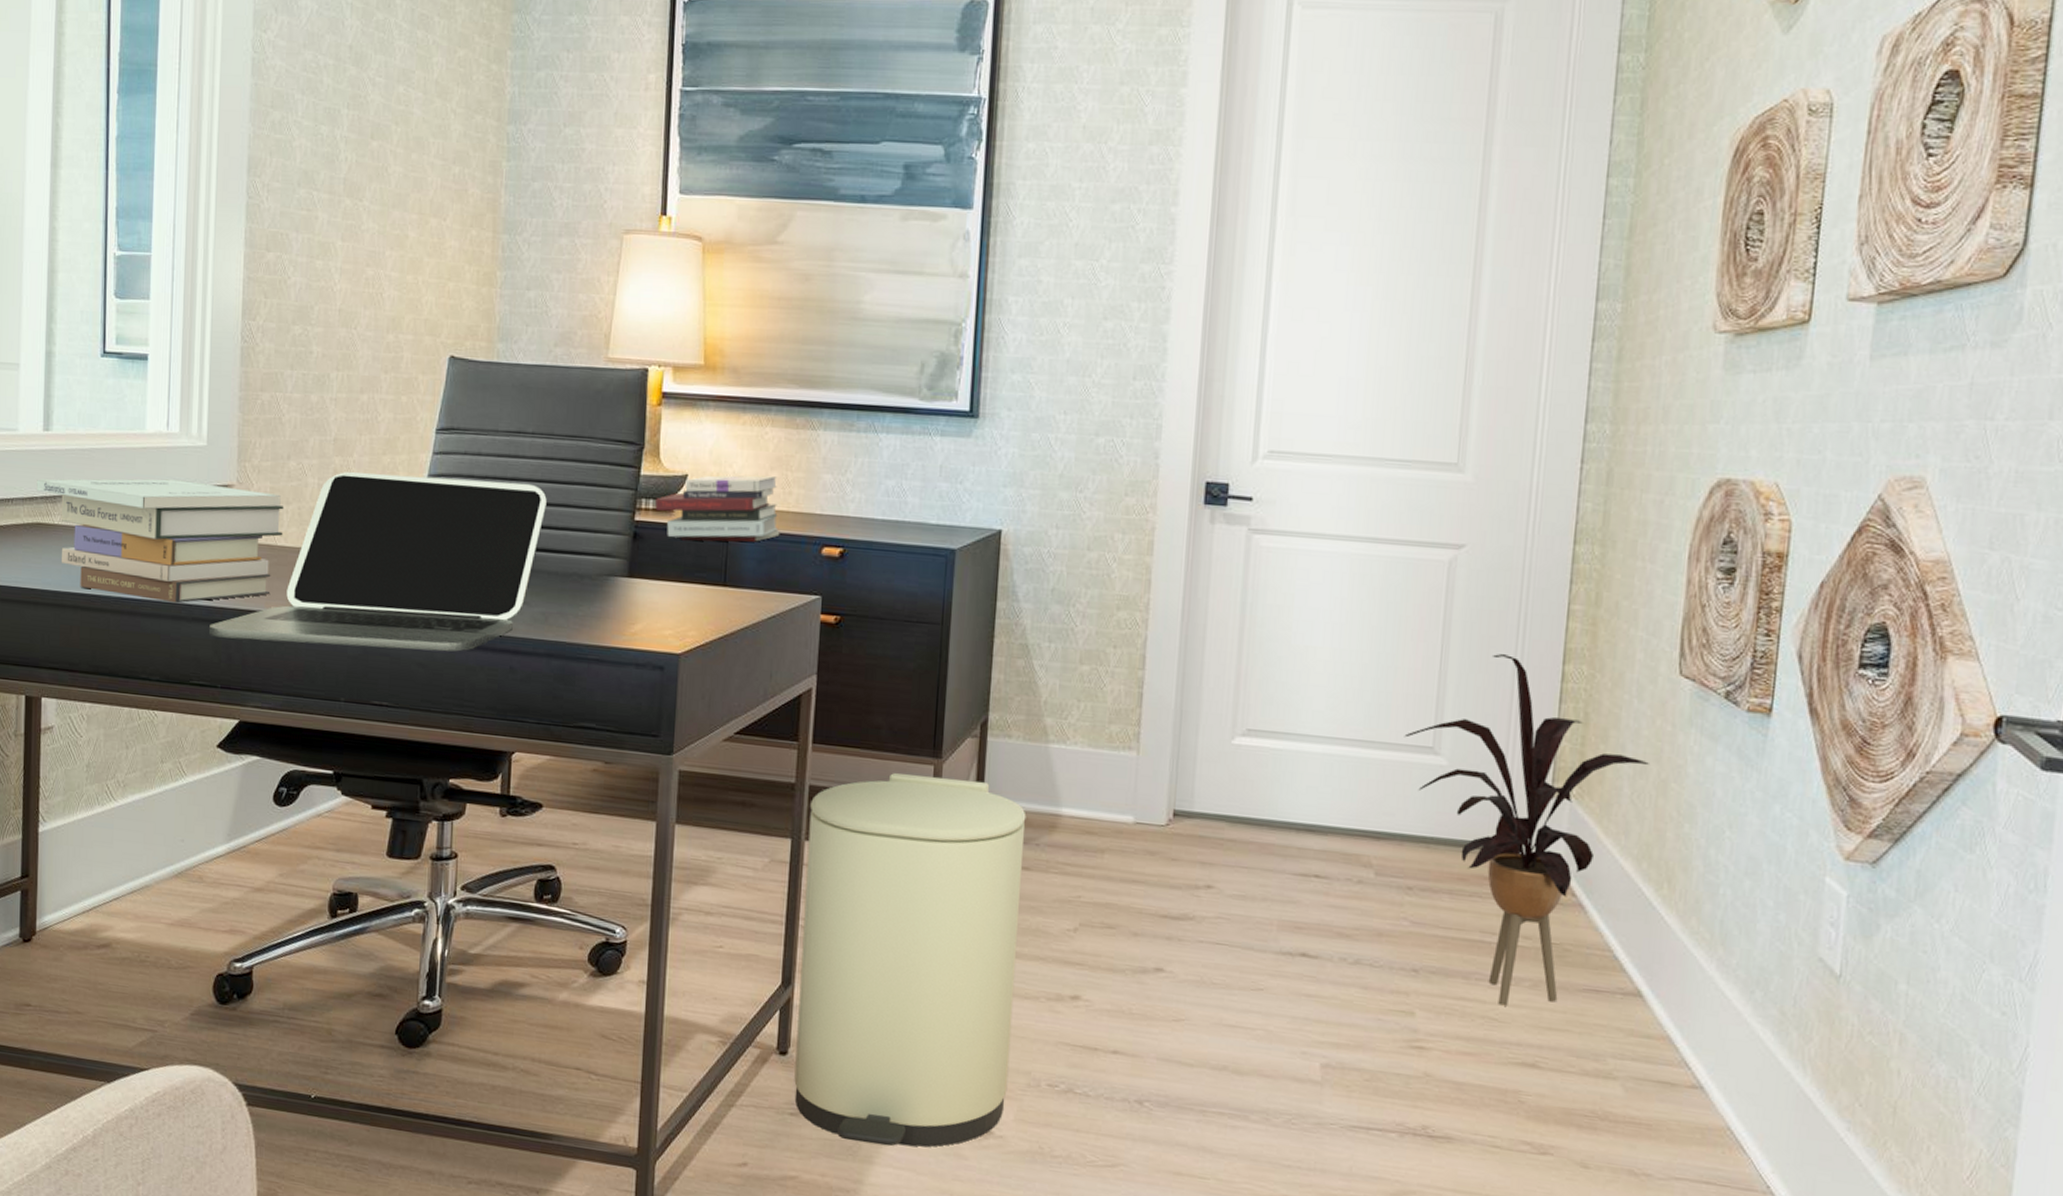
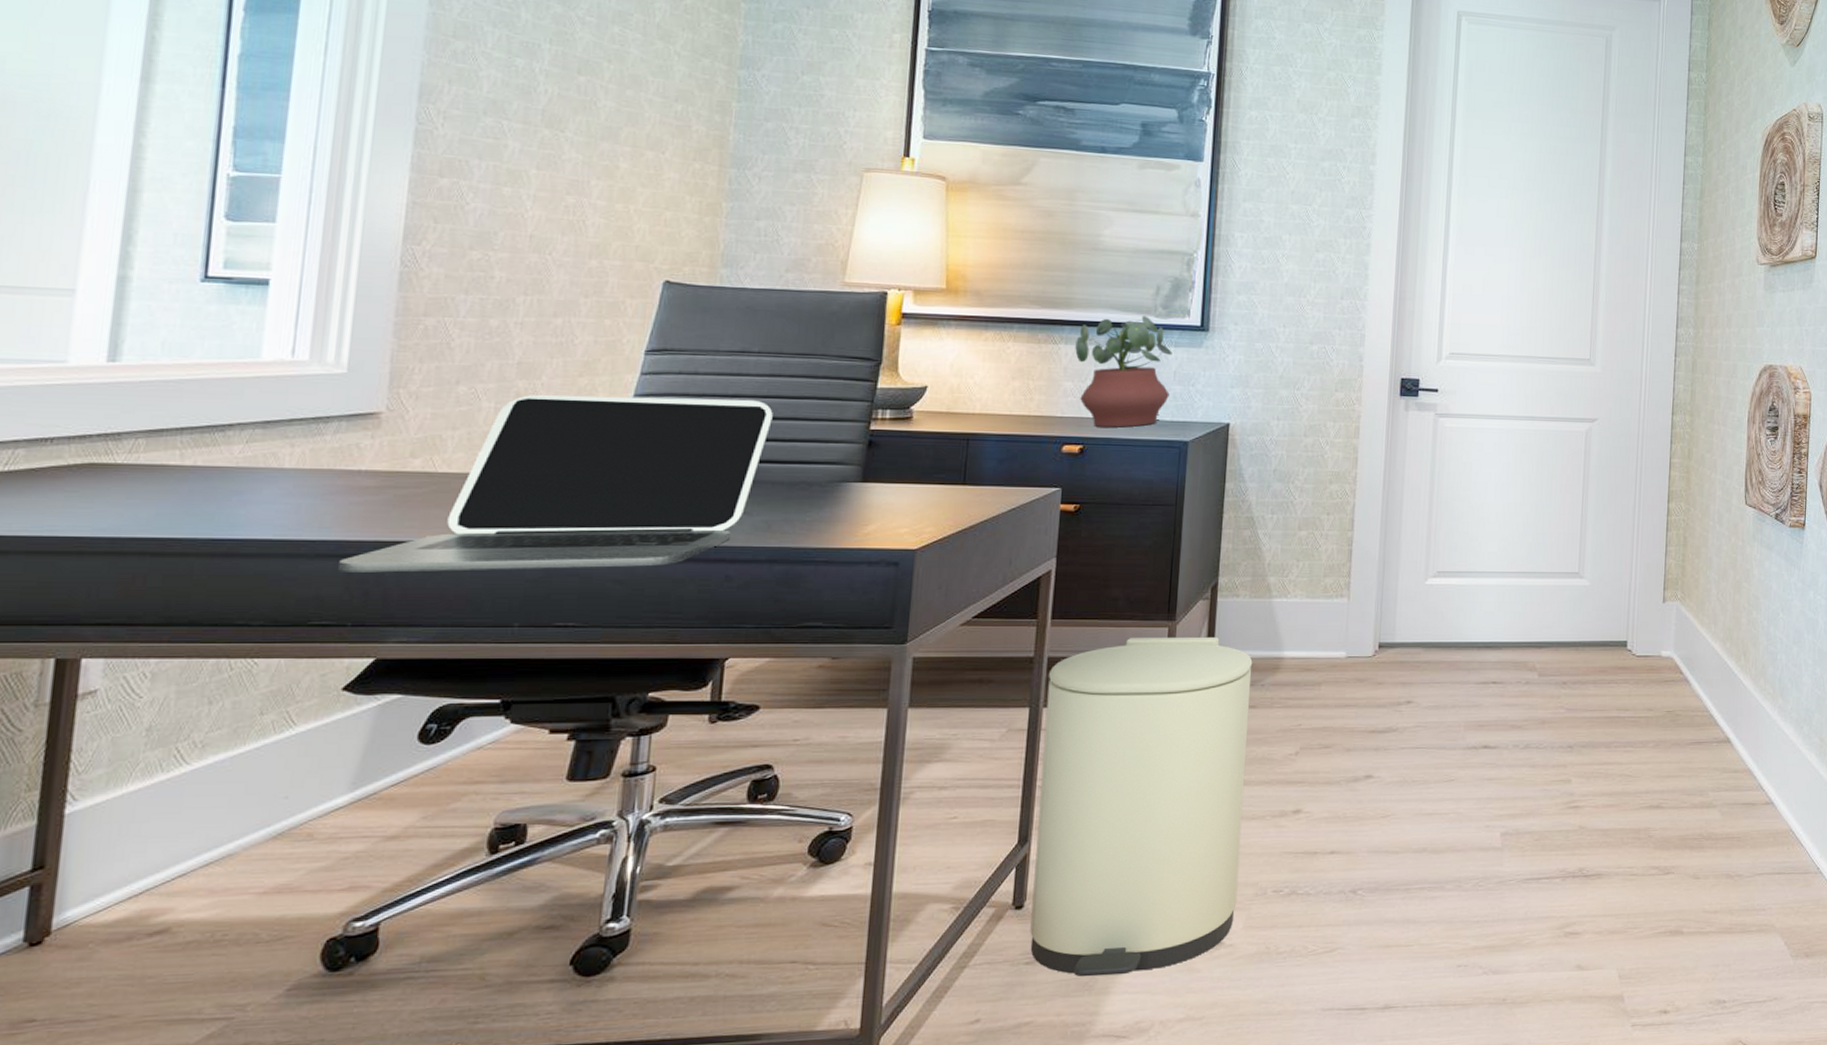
books: present [36,479,284,604] -> none [91,409,449,540]
books: present [655,475,780,542] -> none [892,385,1021,446]
potted plant: none [834,398,938,530] -> present [1075,316,1172,428]
house plant: present [1404,654,1649,1006] -> none [1557,498,1728,764]

